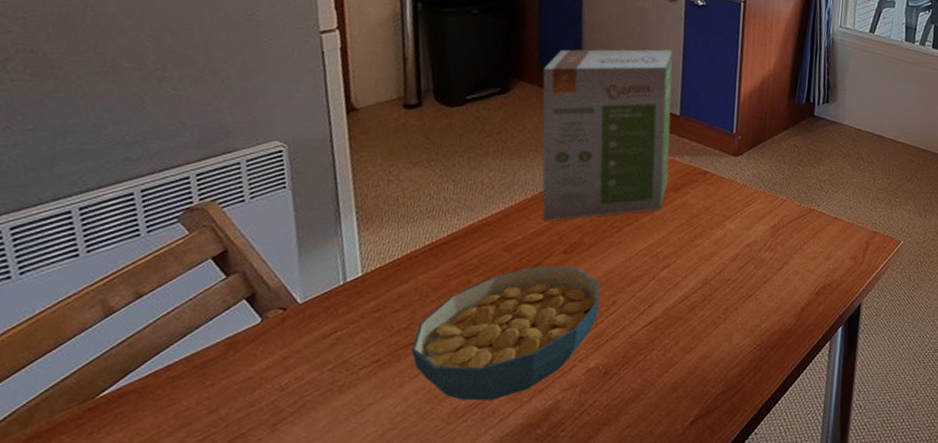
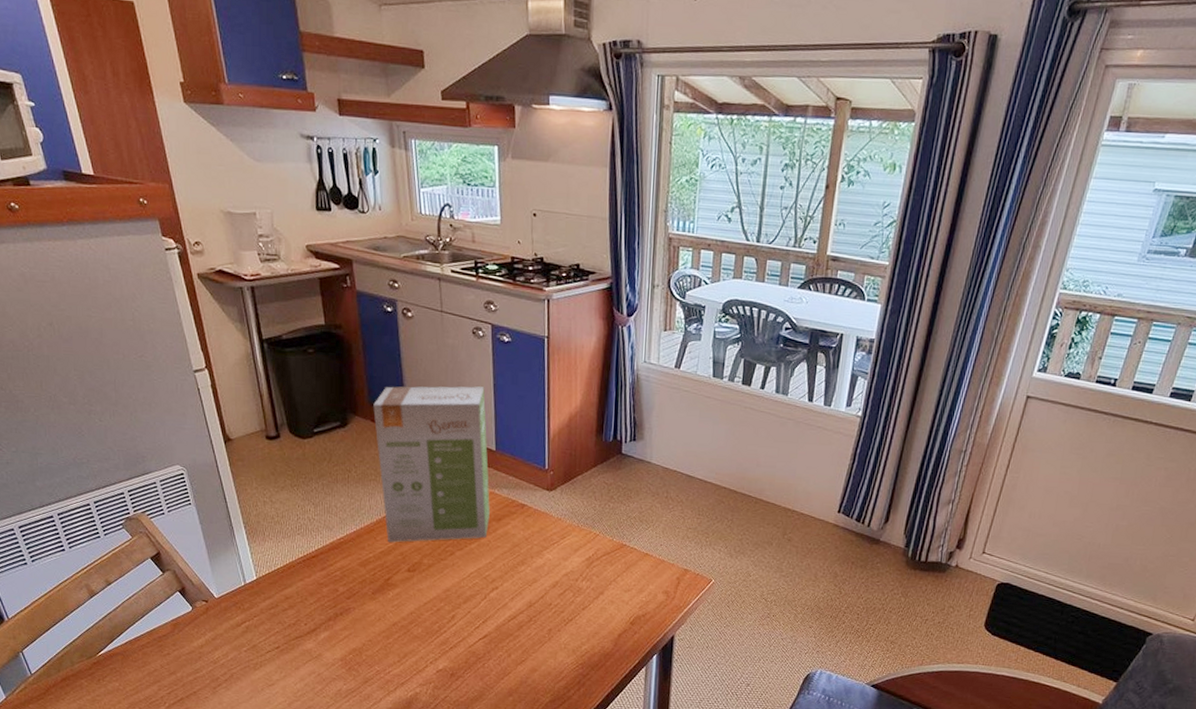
cereal bowl: present [411,266,600,401] -> none [301,580,441,687]

